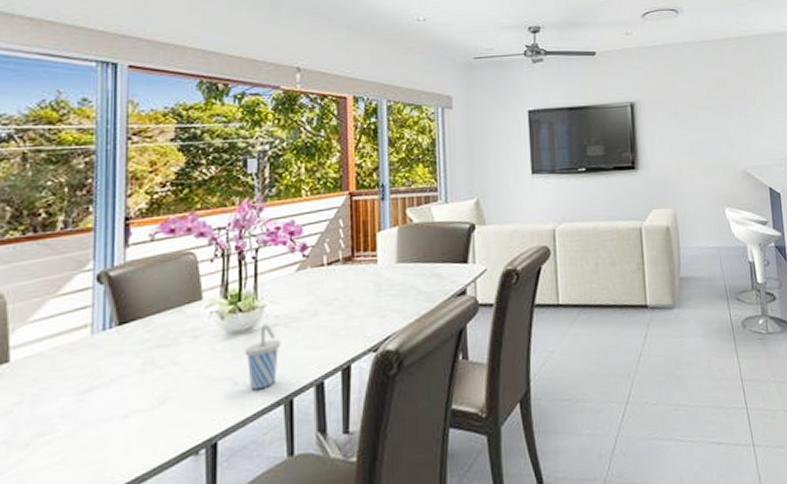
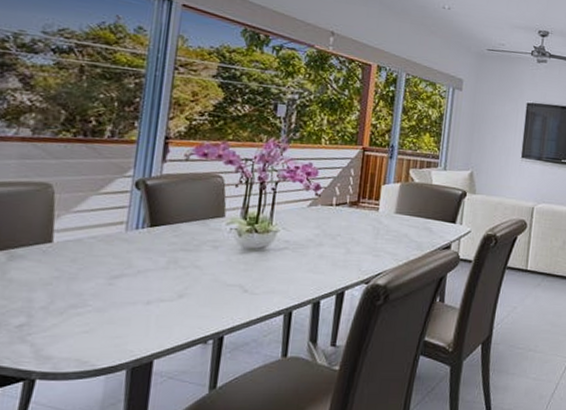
cup: present [244,323,280,389] -> none [255,246,288,298]

